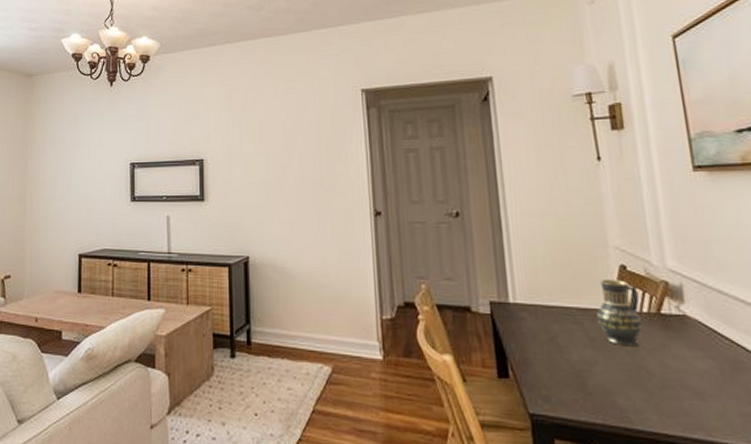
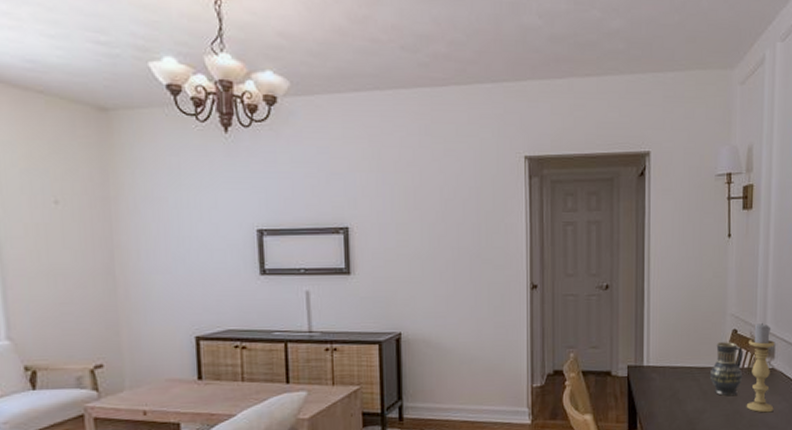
candle holder: none [644,257,696,372] -> present [746,322,775,413]

